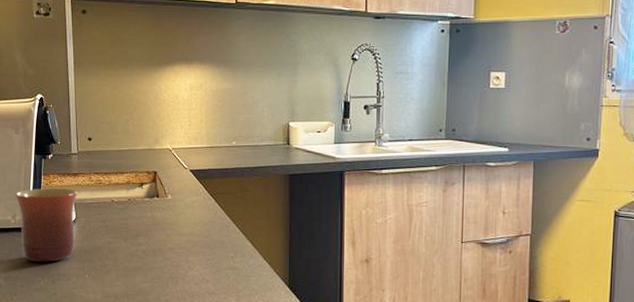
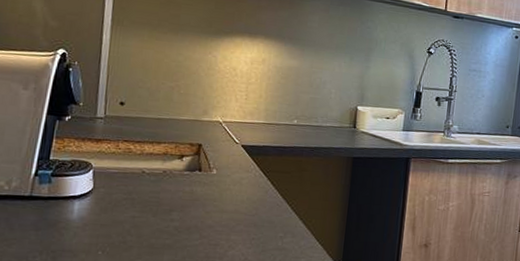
mug: present [15,188,78,262] -> none [13,152,99,236]

